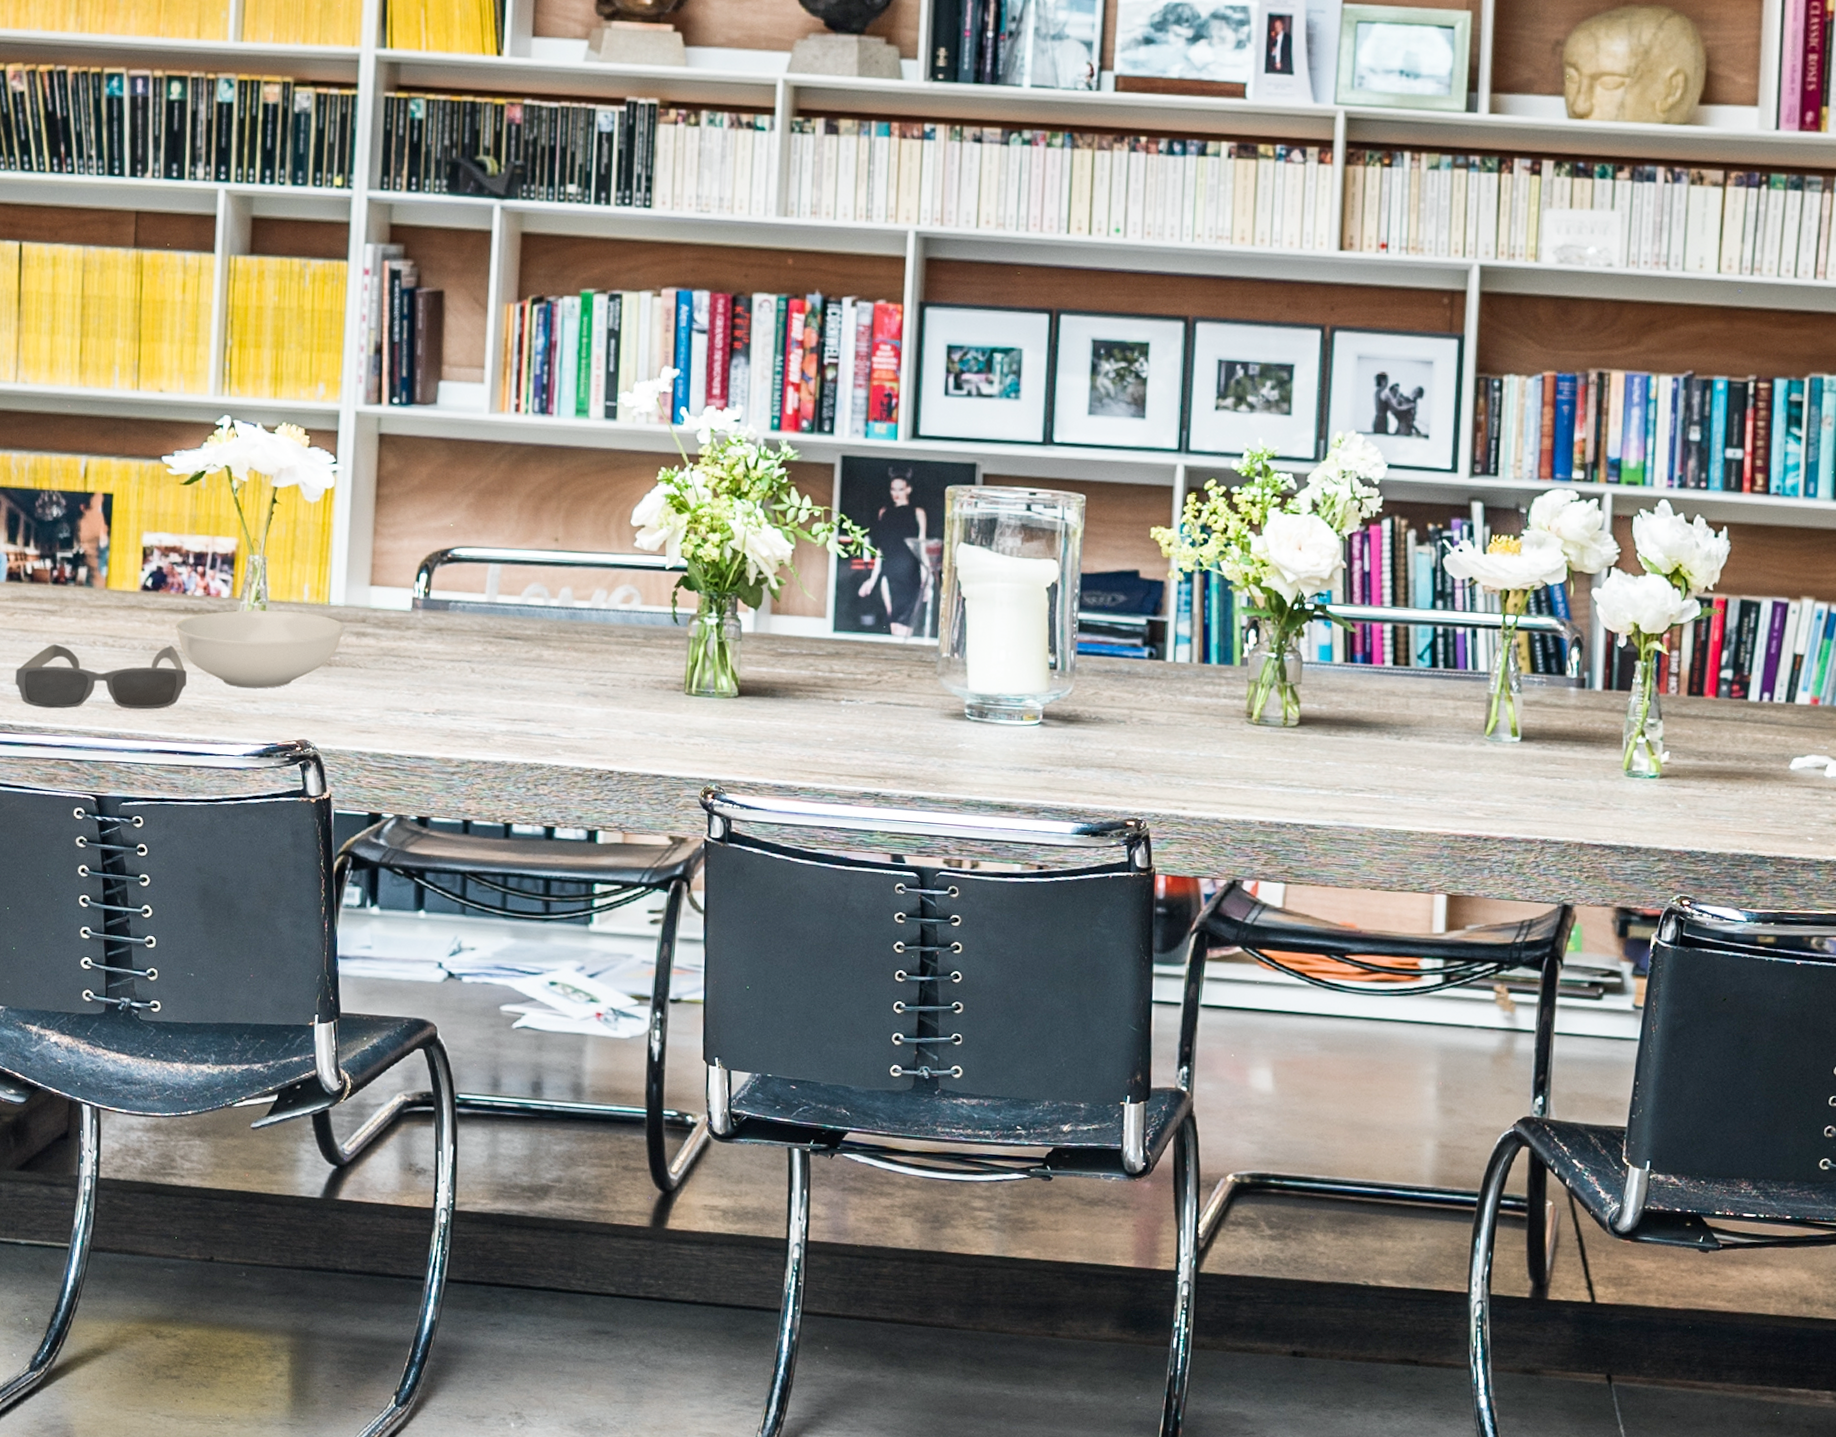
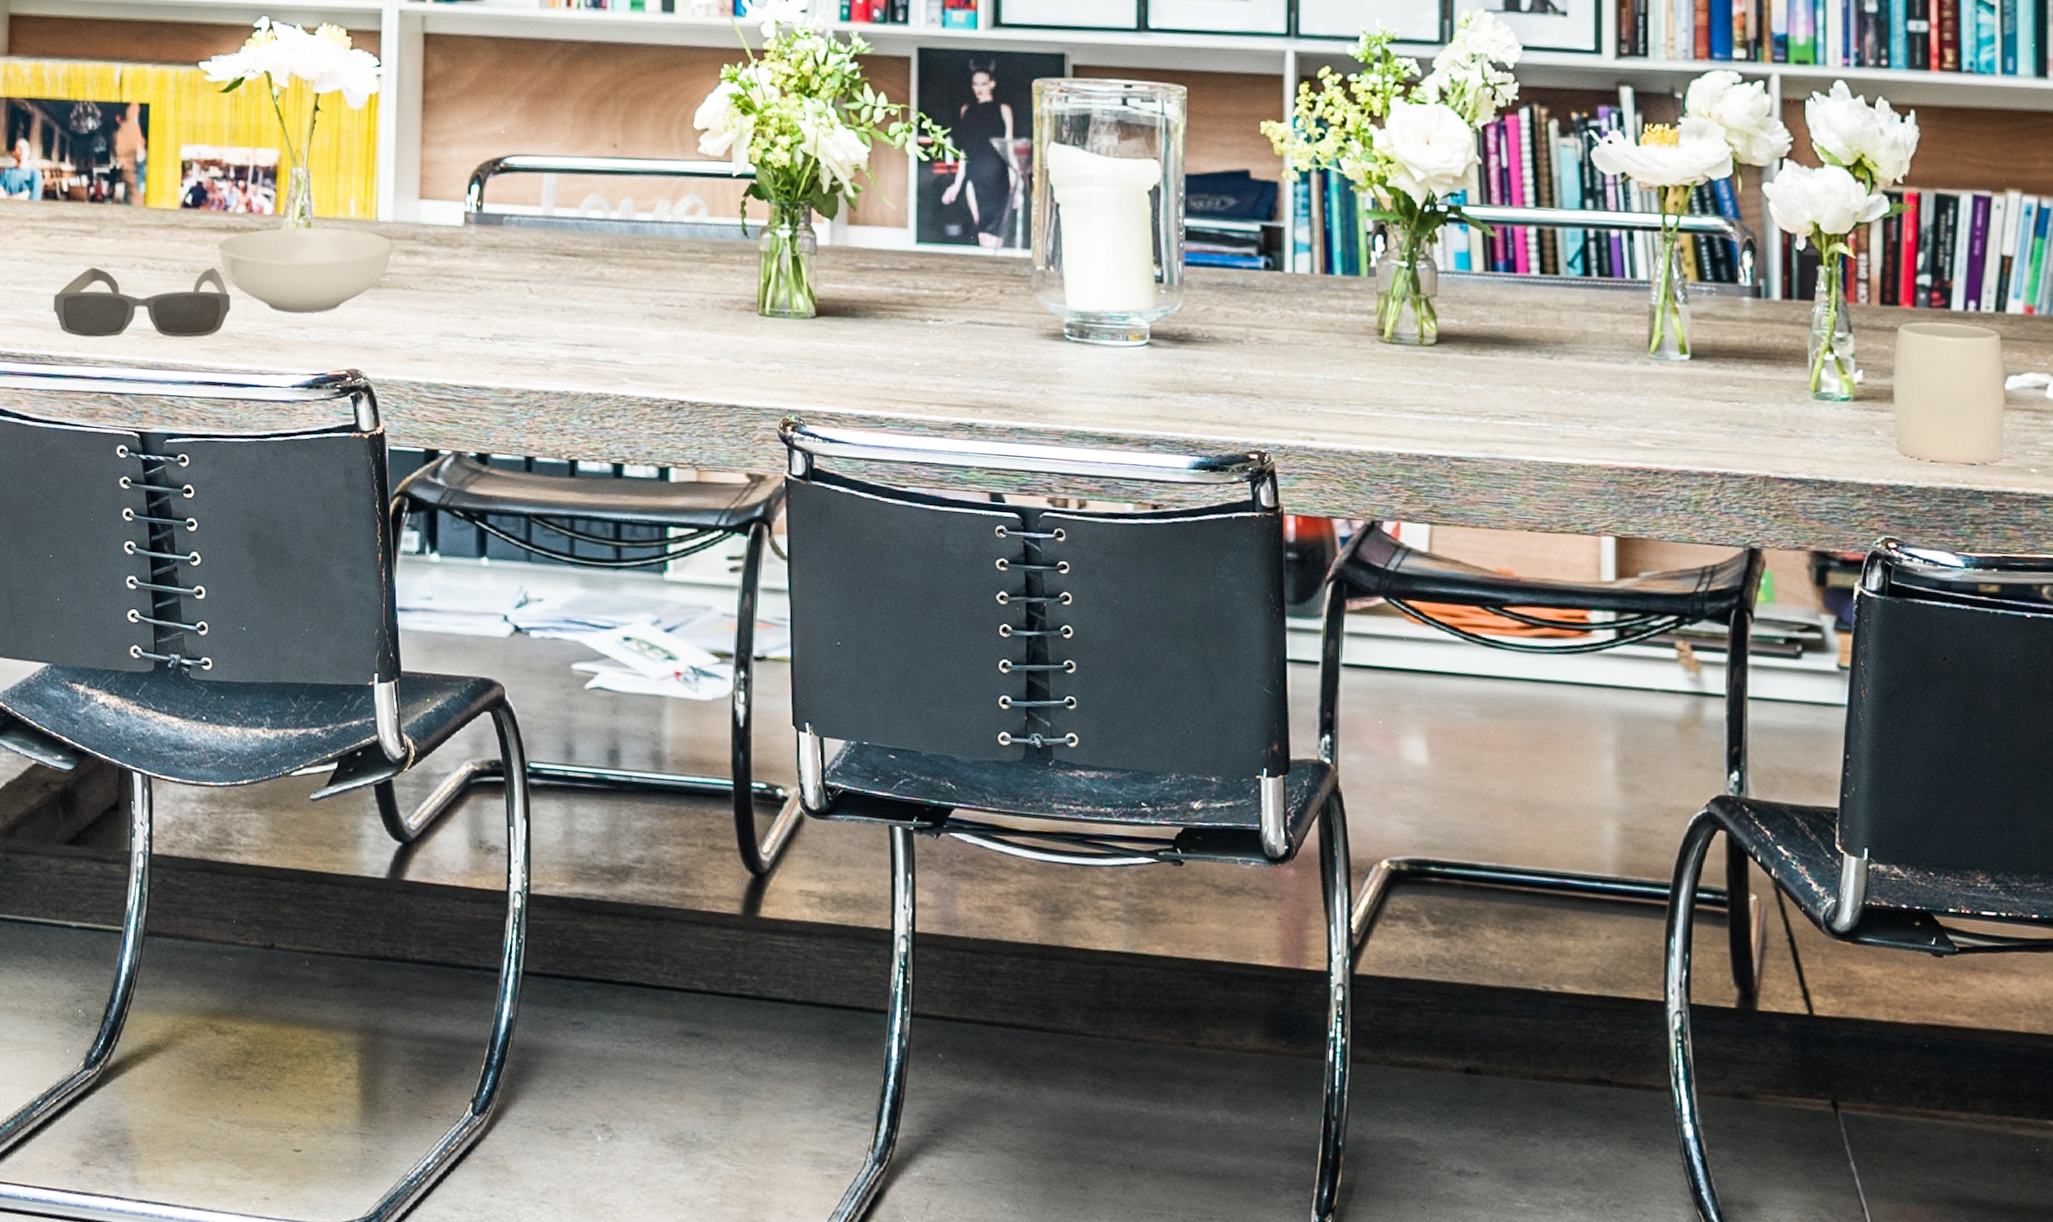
mug: none [1693,710,1792,834] -> present [1893,321,2007,465]

